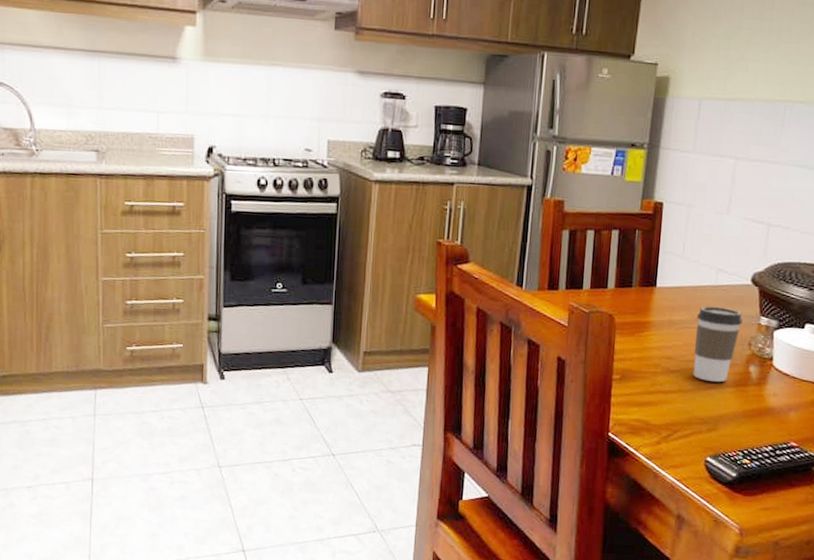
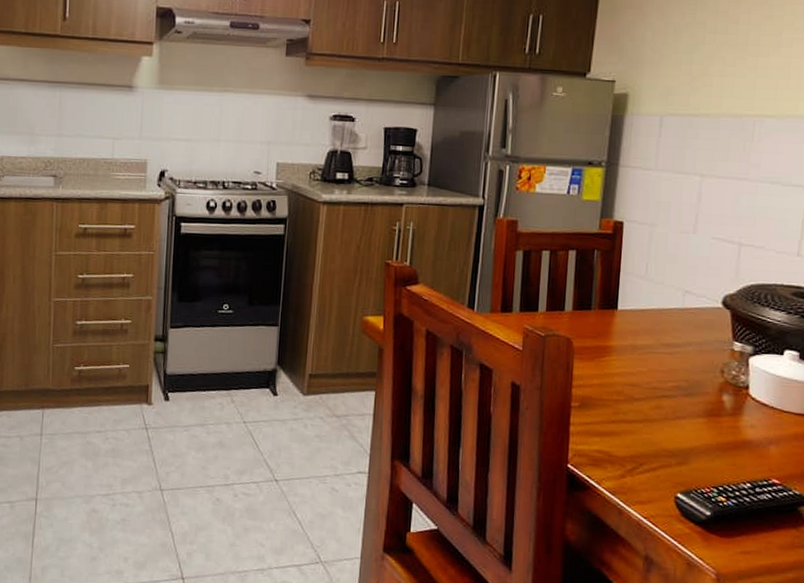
coffee cup: present [693,306,743,382] -> none [659,330,714,412]

